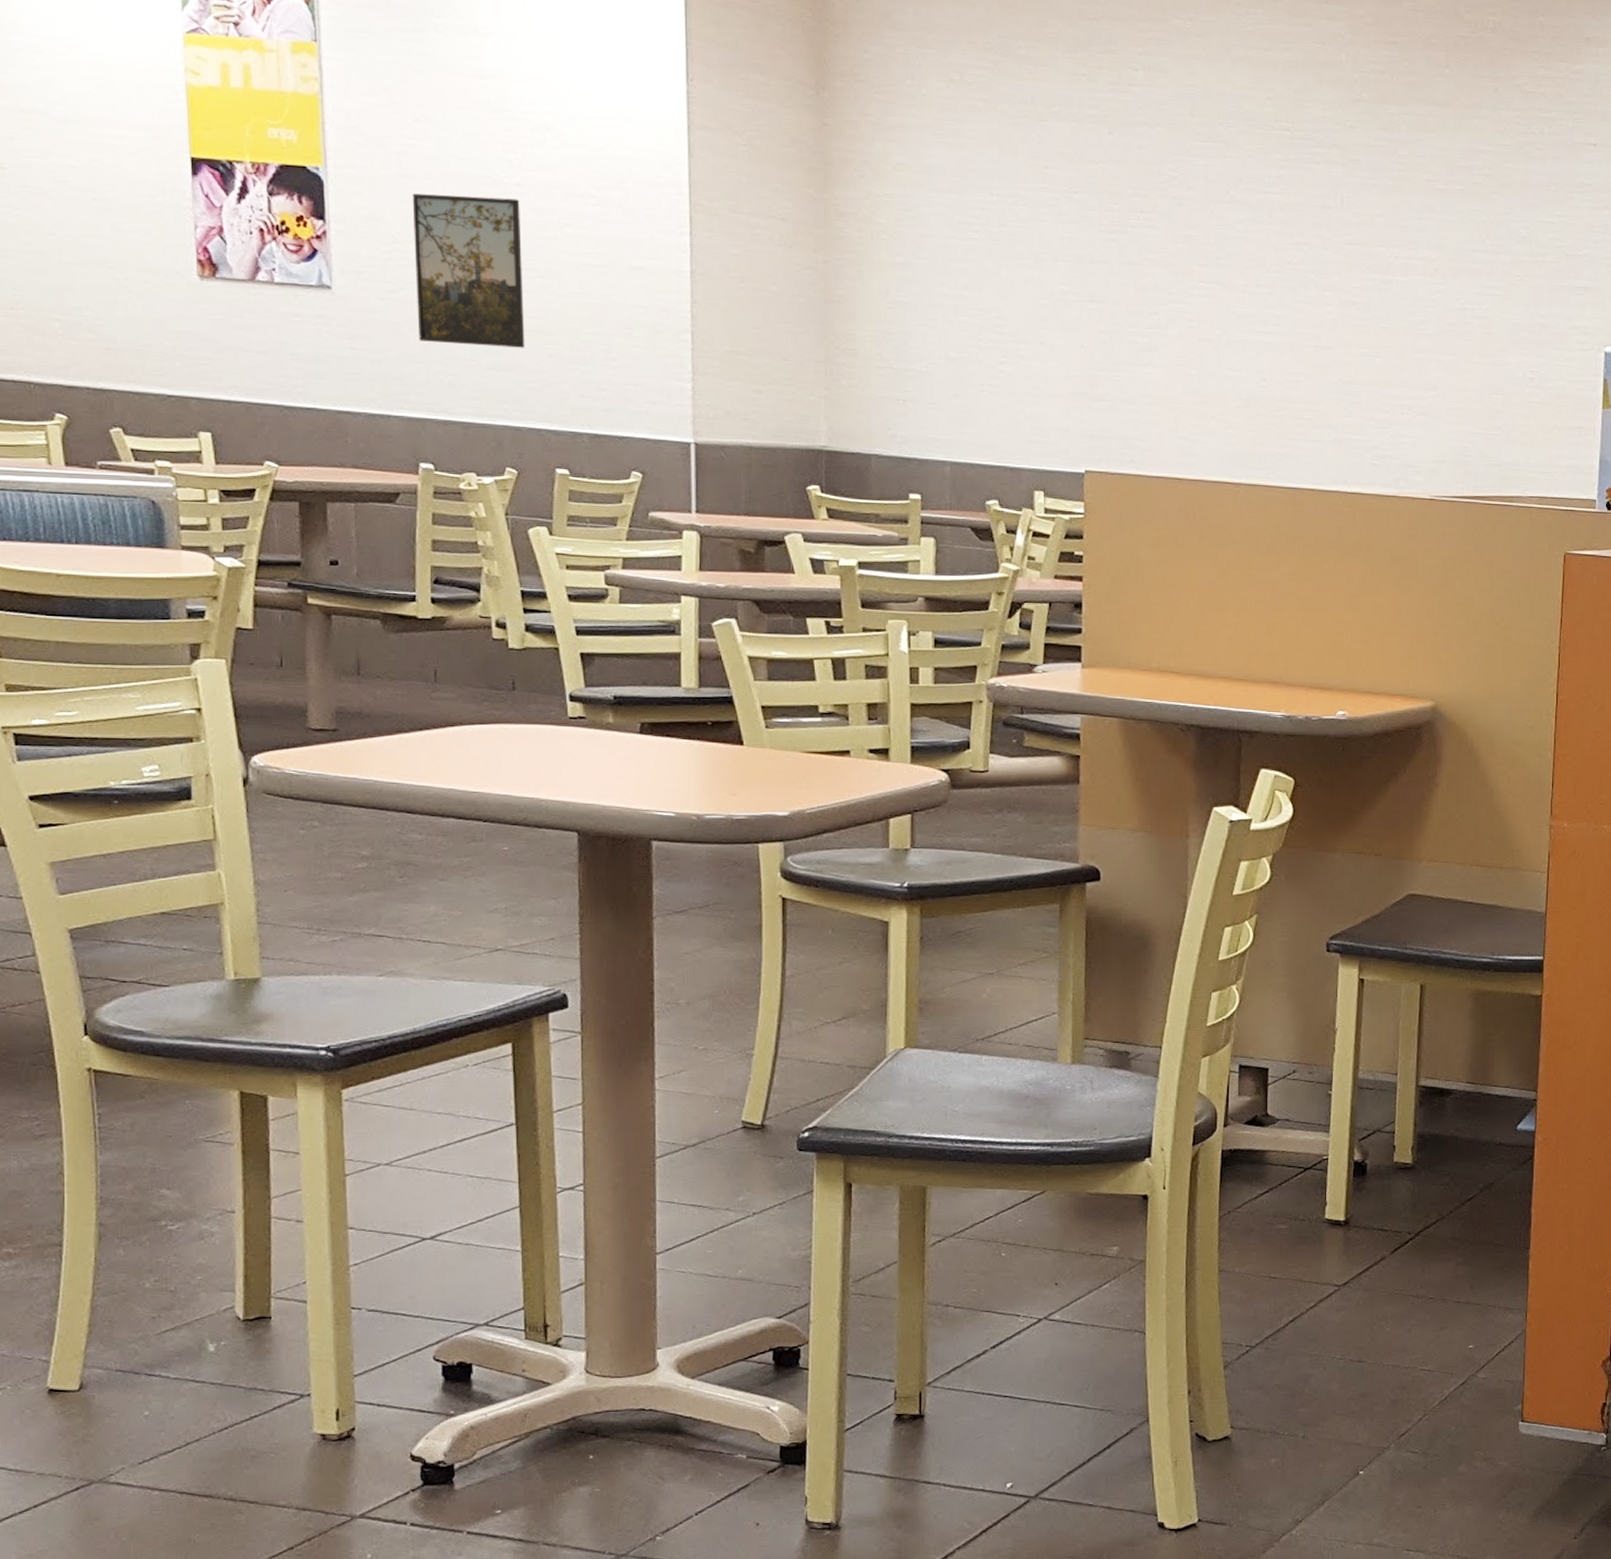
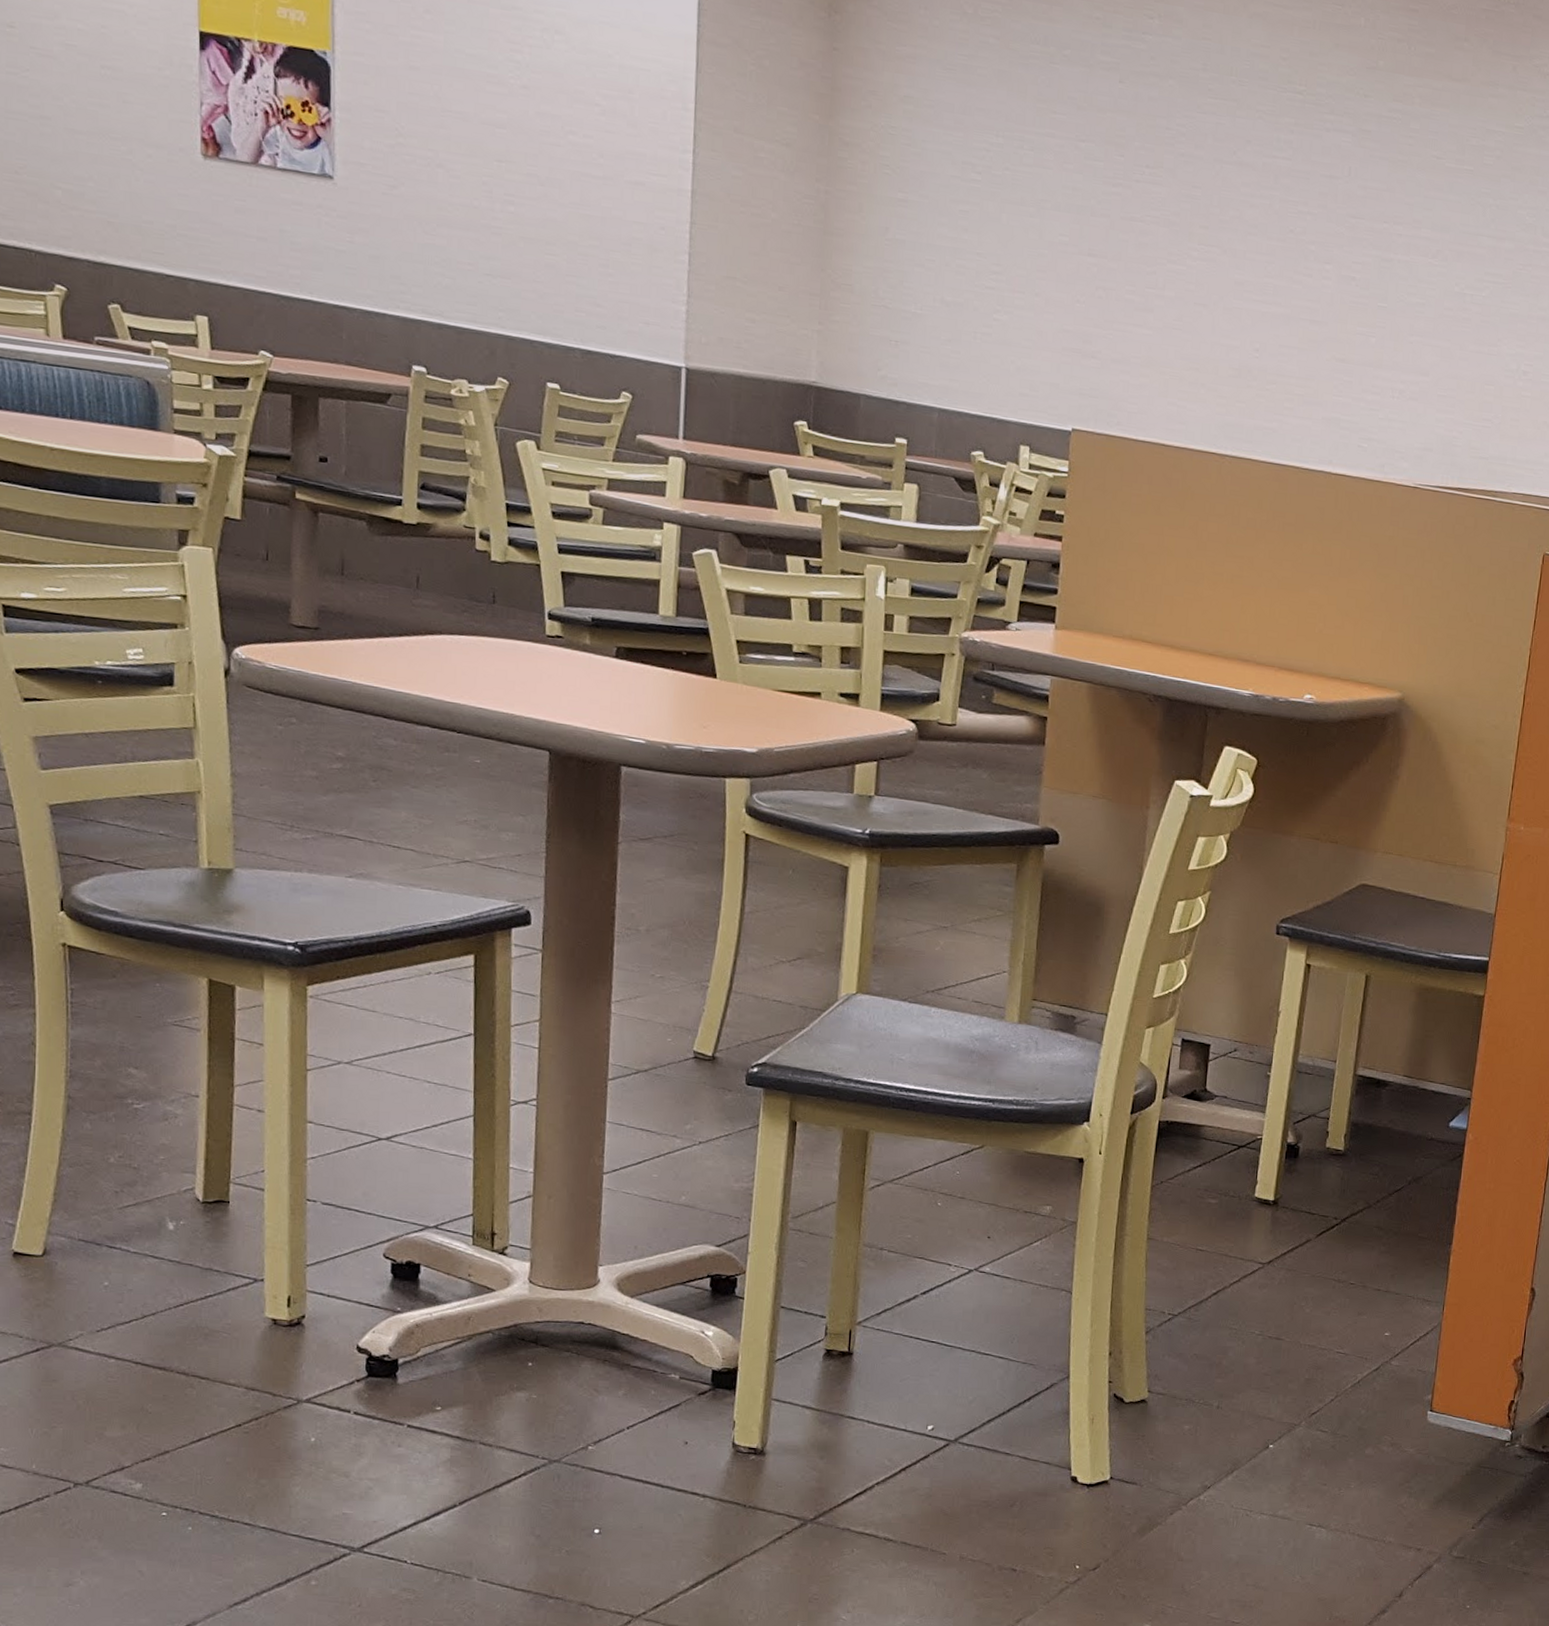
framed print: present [412,193,525,348] -> none [417,87,525,256]

